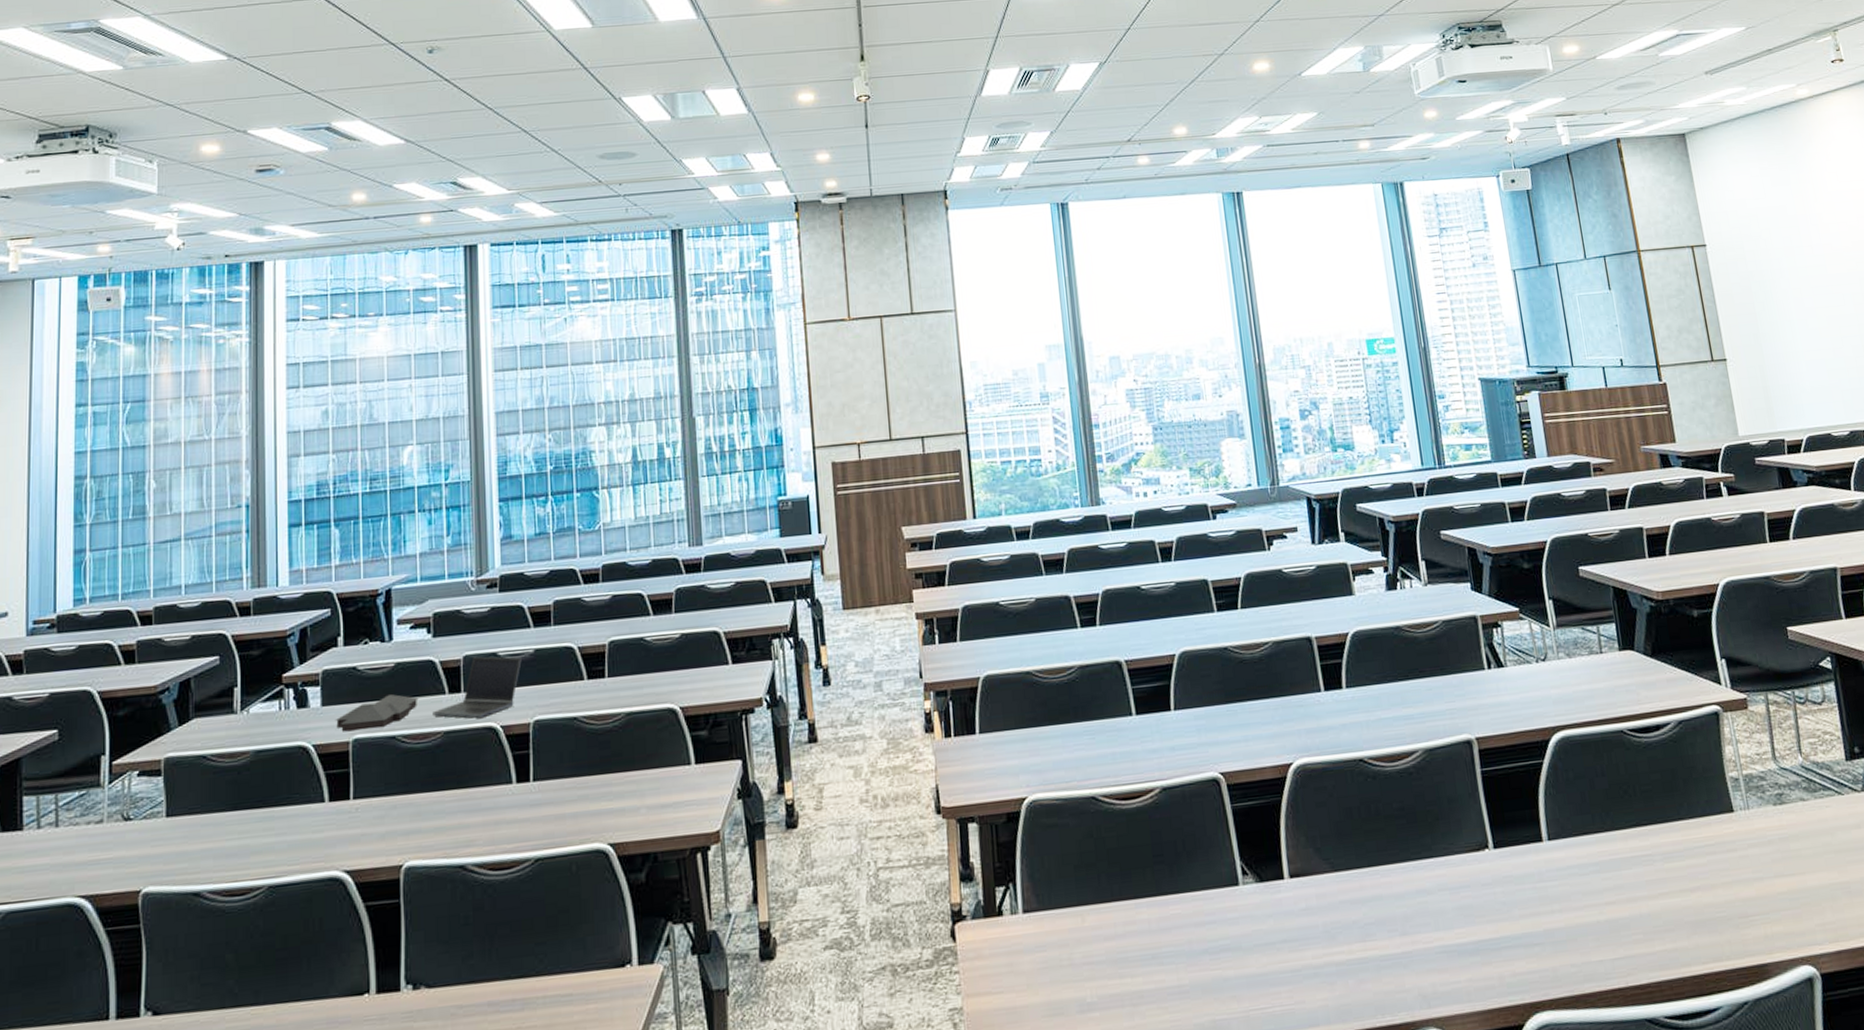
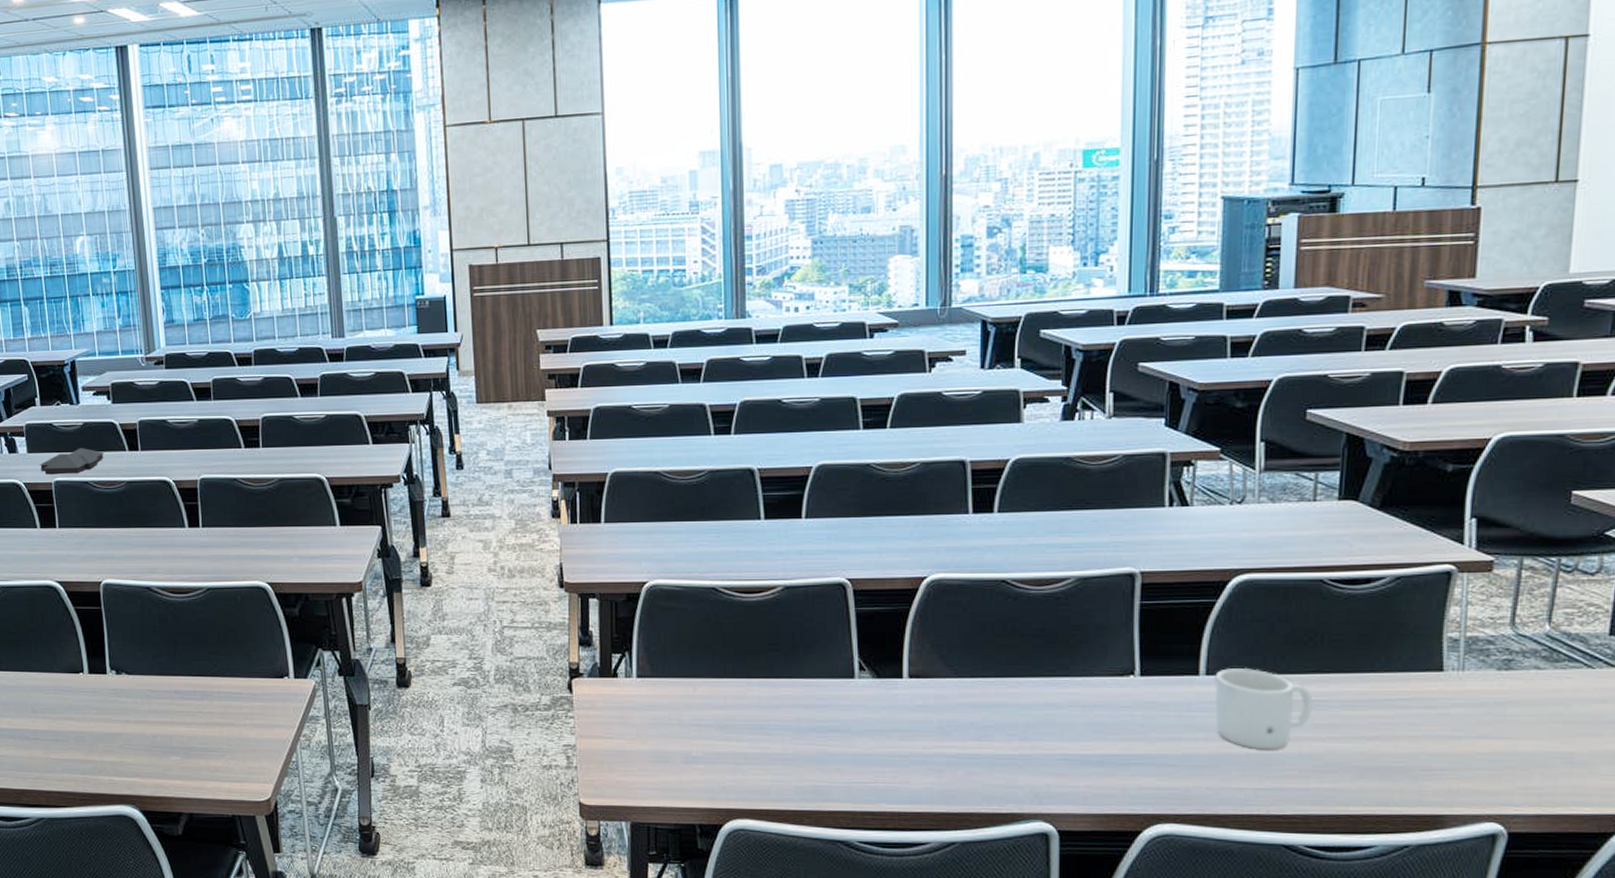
laptop computer: present [432,656,522,718] -> none [116,422,188,472]
mug: none [1555,828,1642,915] -> present [1214,668,1313,750]

